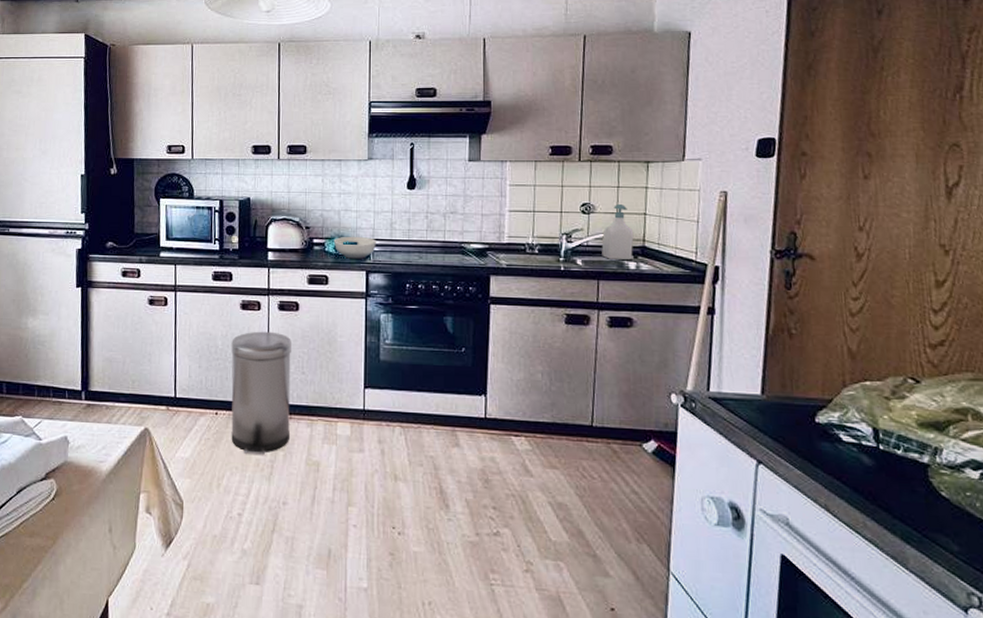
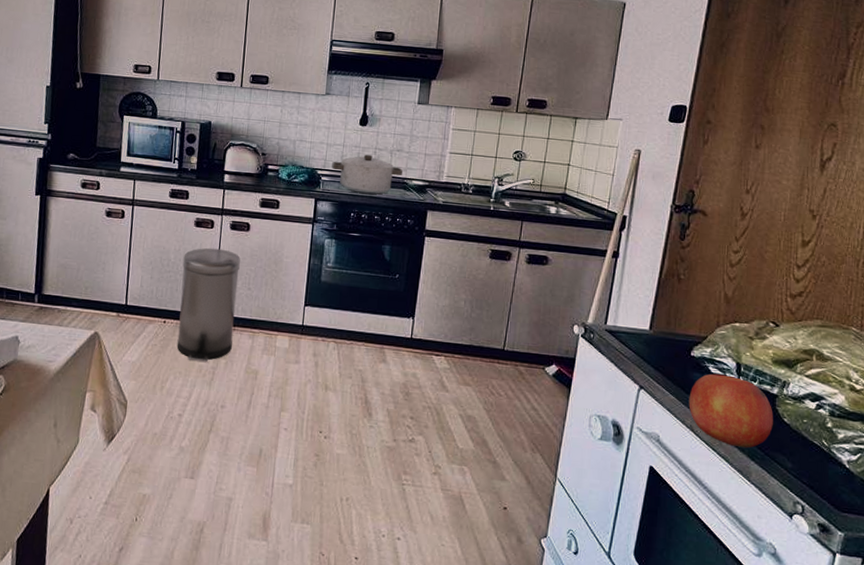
bowl: present [333,236,377,259] -> none [287,164,328,187]
cooking pot: none [381,219,458,262] -> present [332,154,402,195]
soap bottle: present [601,204,634,260] -> none [527,154,557,205]
fruit: none [819,442,928,530] -> present [688,373,773,448]

